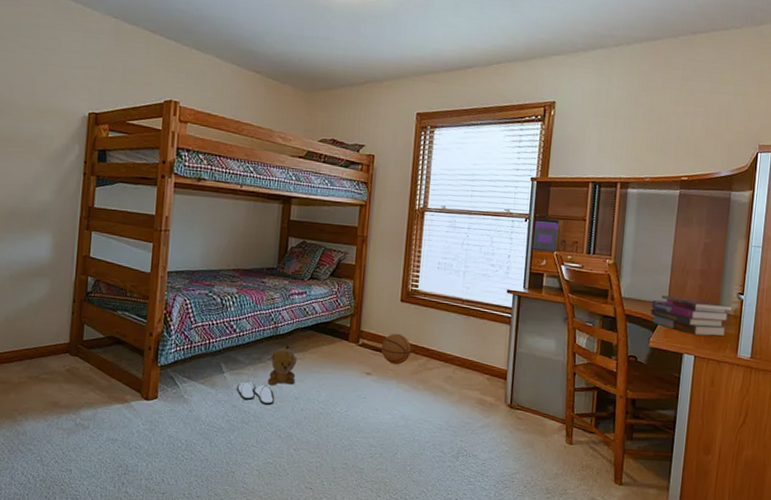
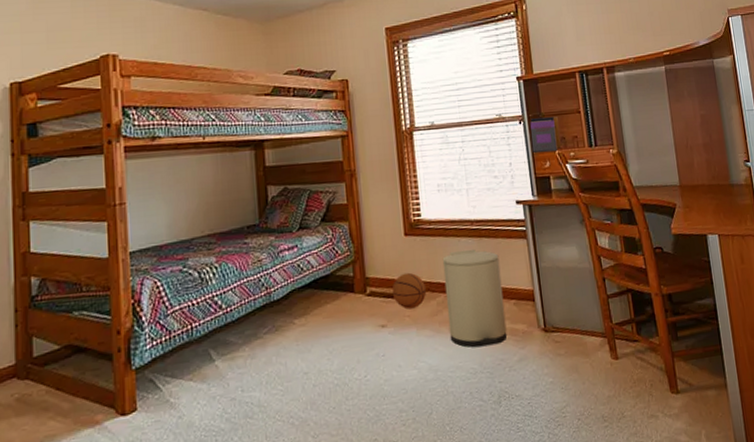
slippers: present [237,380,275,405] -> none [233,364,280,389]
stuffed bear: present [267,345,297,386] -> none [267,312,301,365]
pedal bin: none [424,324,482,409] -> present [442,250,507,348]
books: present [650,295,732,337] -> none [664,173,743,213]

